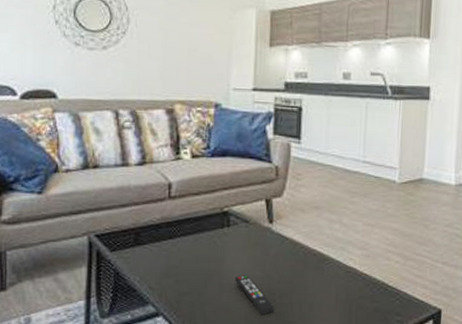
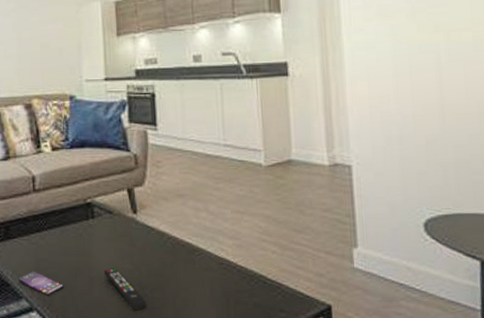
smartphone: none [145,277,193,302] -> present [18,271,64,297]

